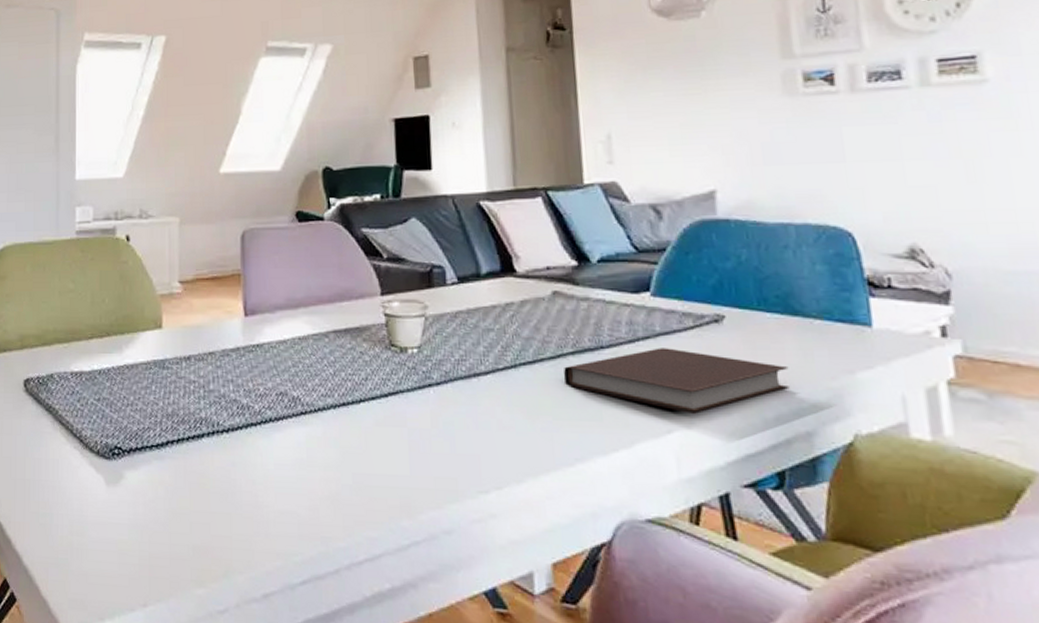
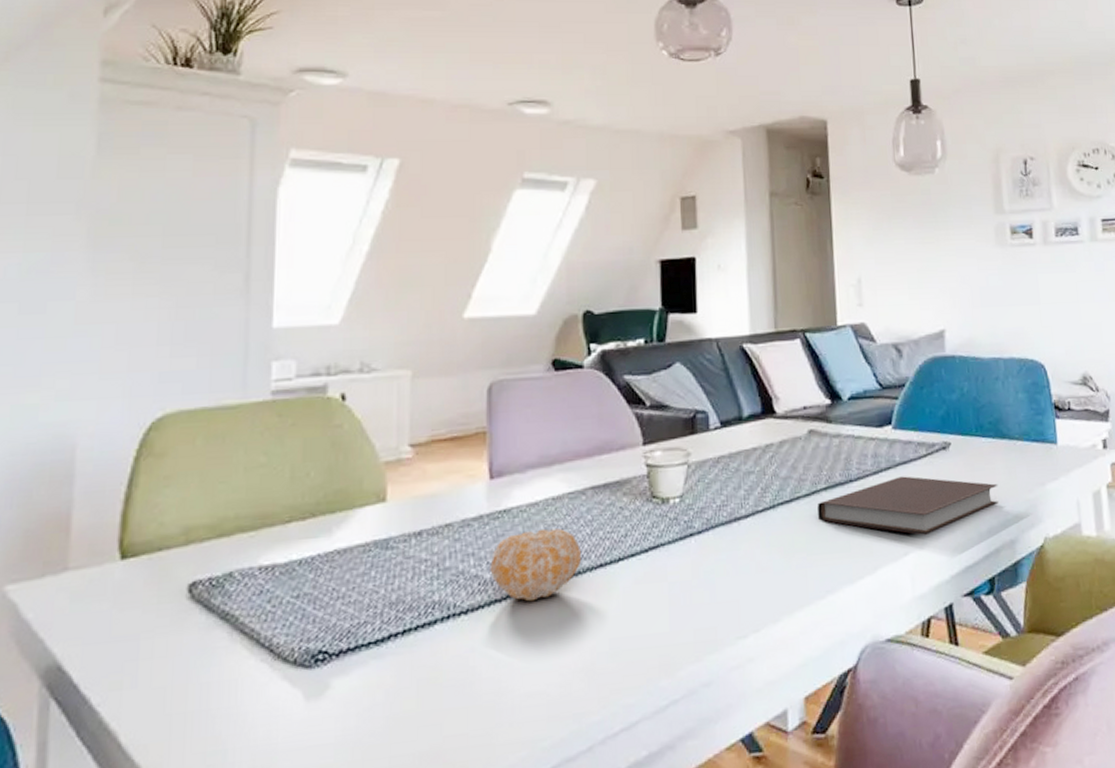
fruit: none [246,365,326,429] -> present [490,528,582,602]

